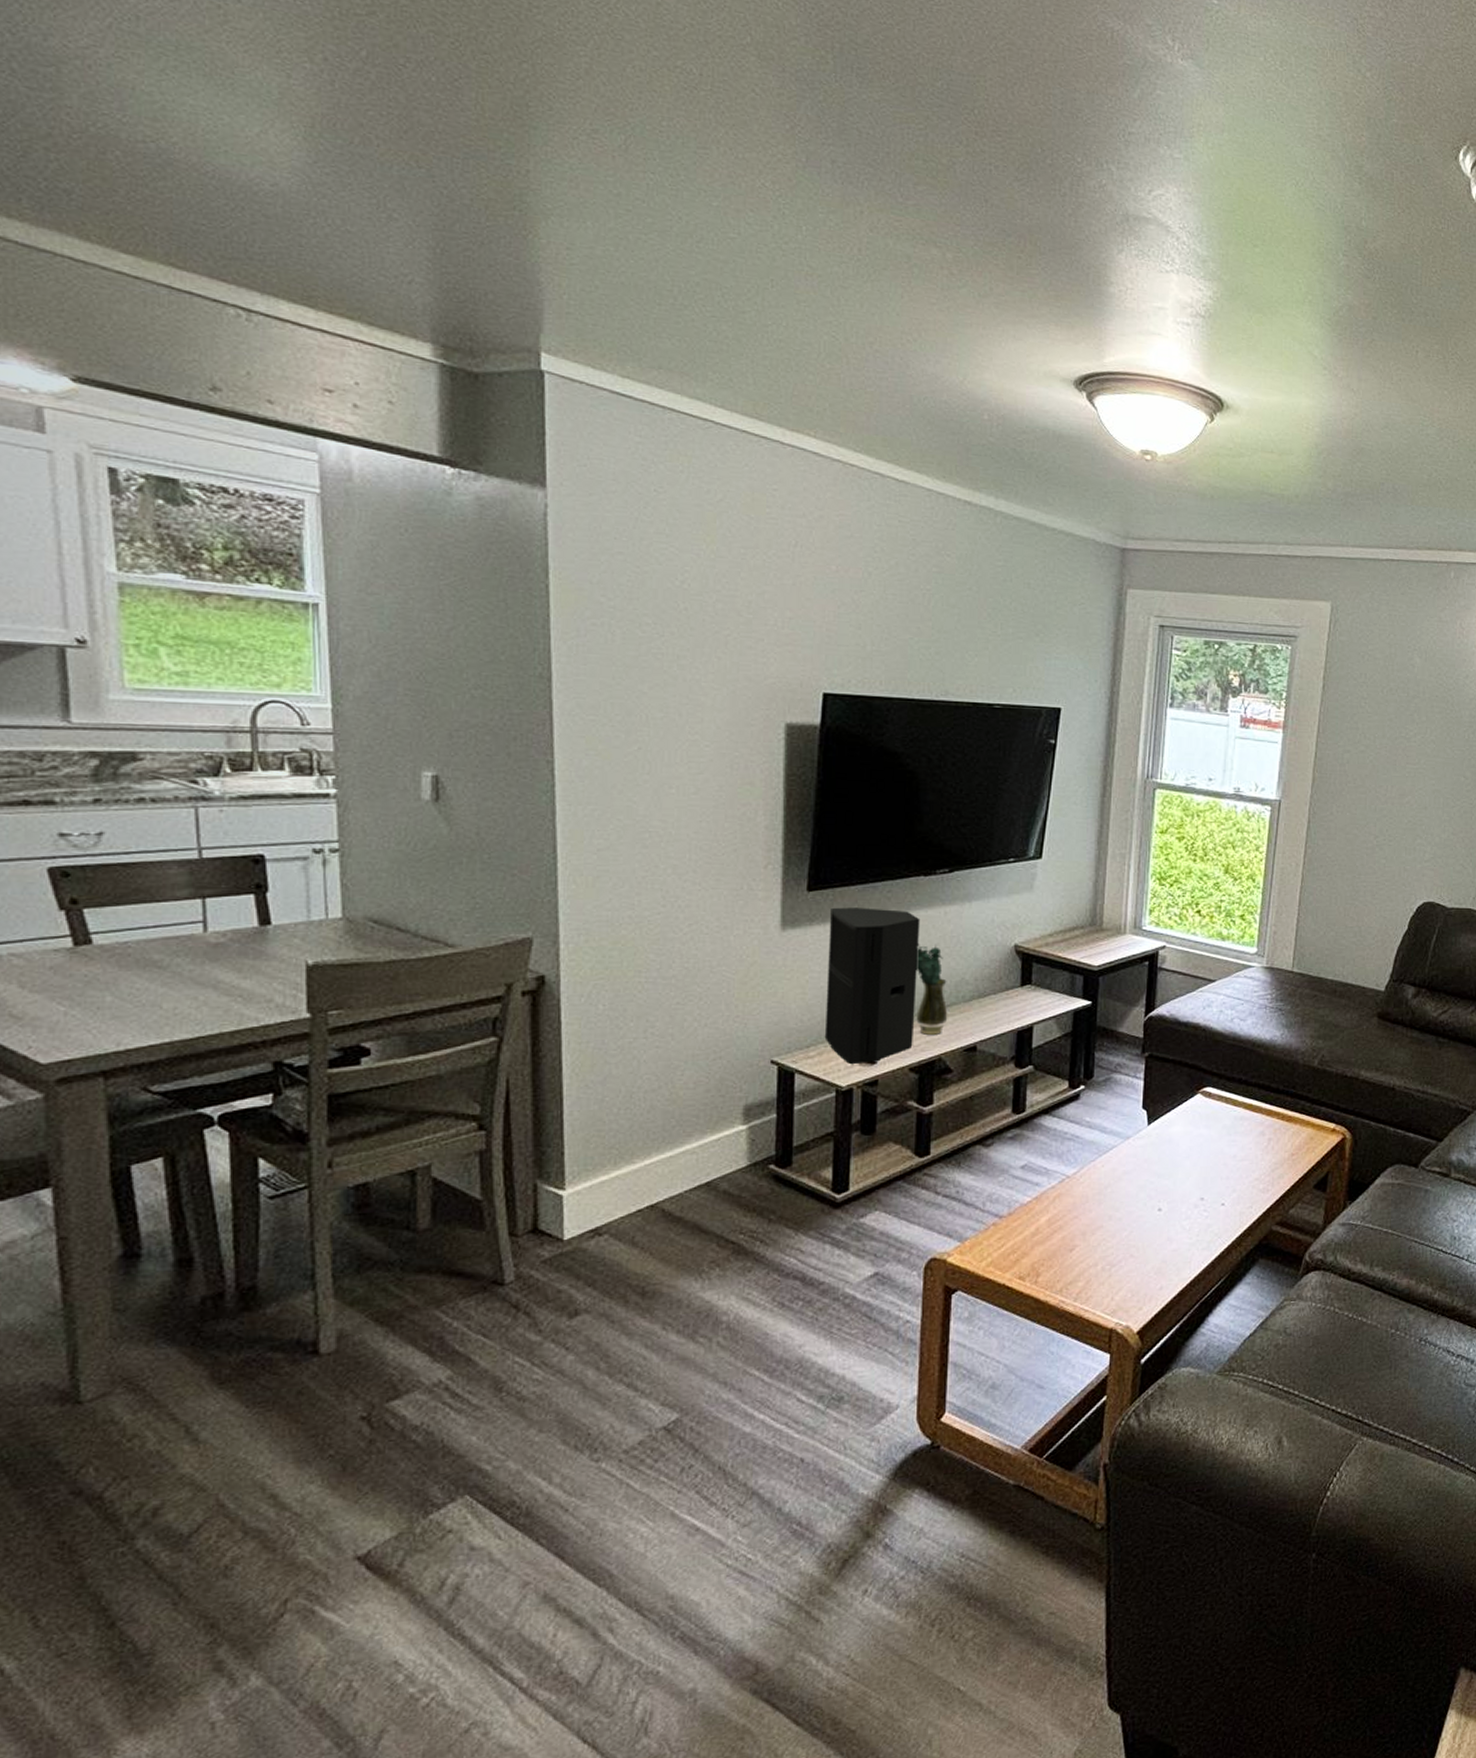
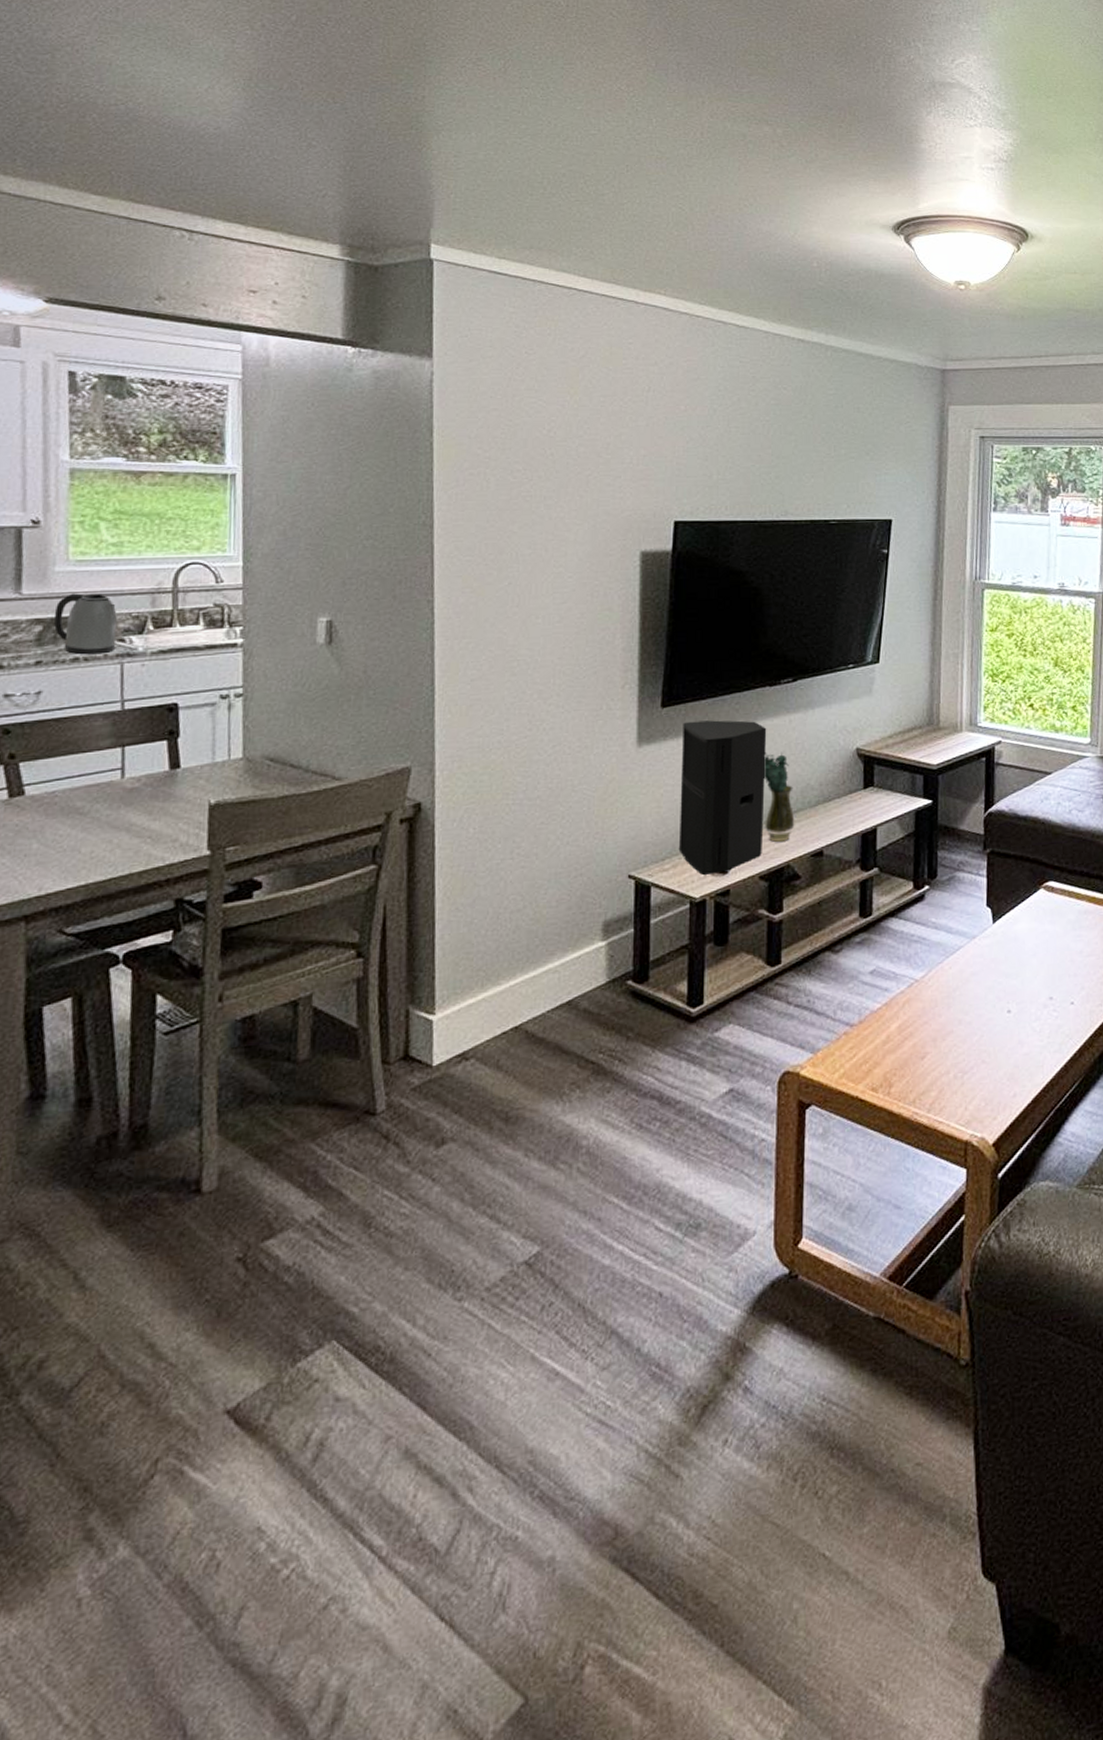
kettle: none [111,726,188,796] -> present [54,593,118,655]

